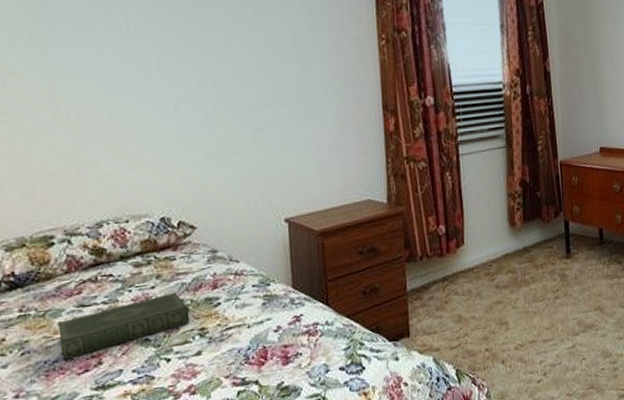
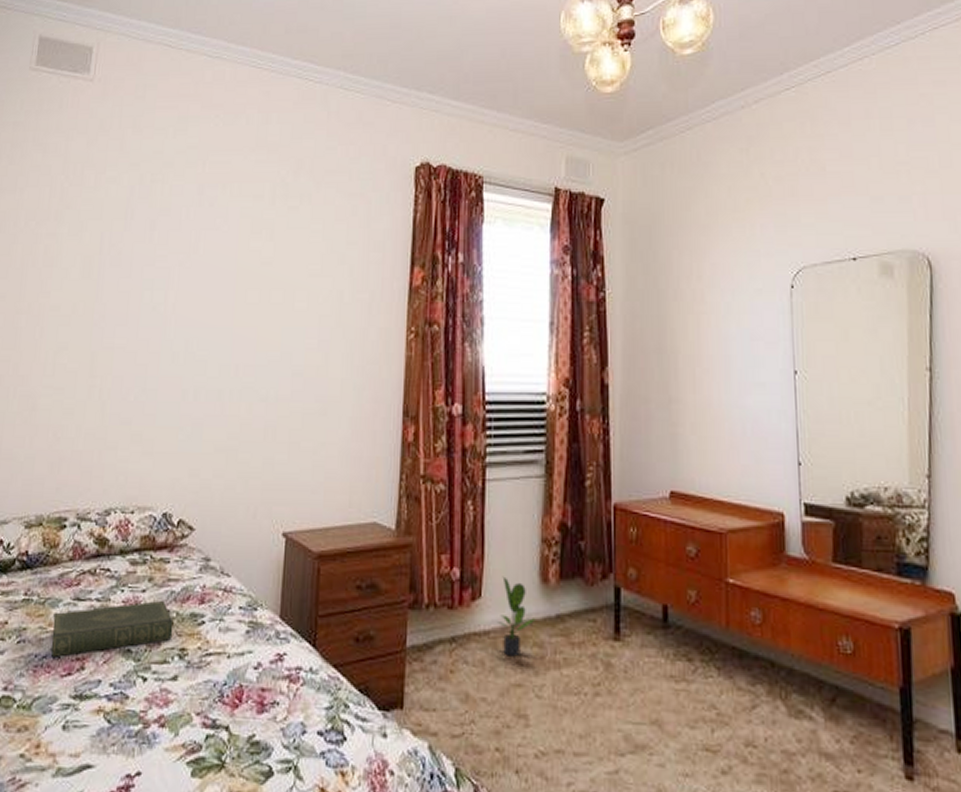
potted plant: none [478,226,508,284] -> present [496,576,536,657]

